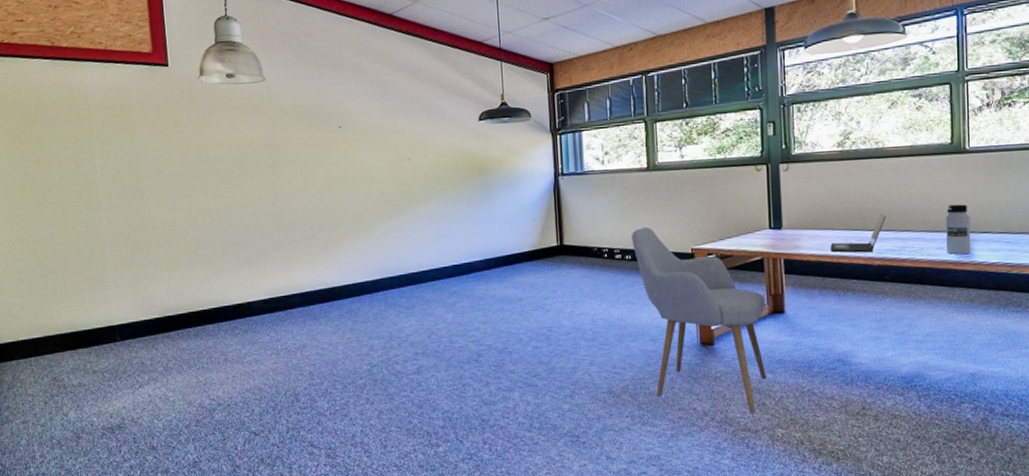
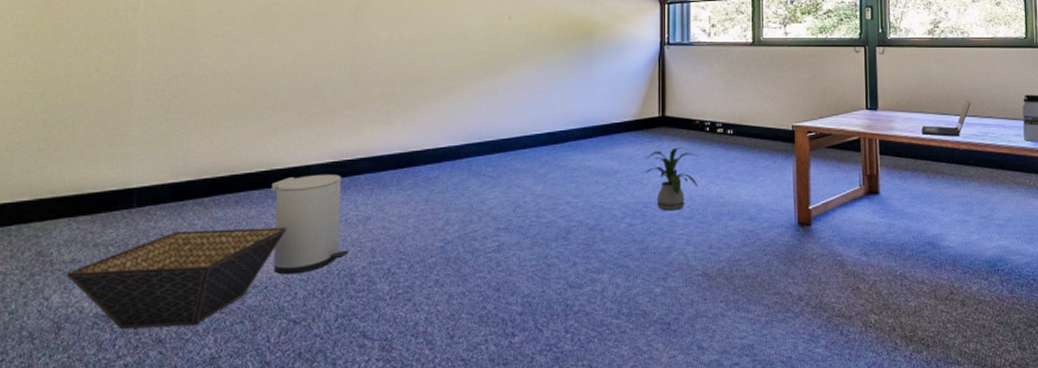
basket: none [76,355,240,439] -> present [65,227,288,330]
pedal bin: none [222,309,292,394] -> present [272,174,350,274]
house plant: none [546,273,599,334] -> present [645,146,699,211]
chair: present [632,227,766,413] -> none [735,101,861,298]

